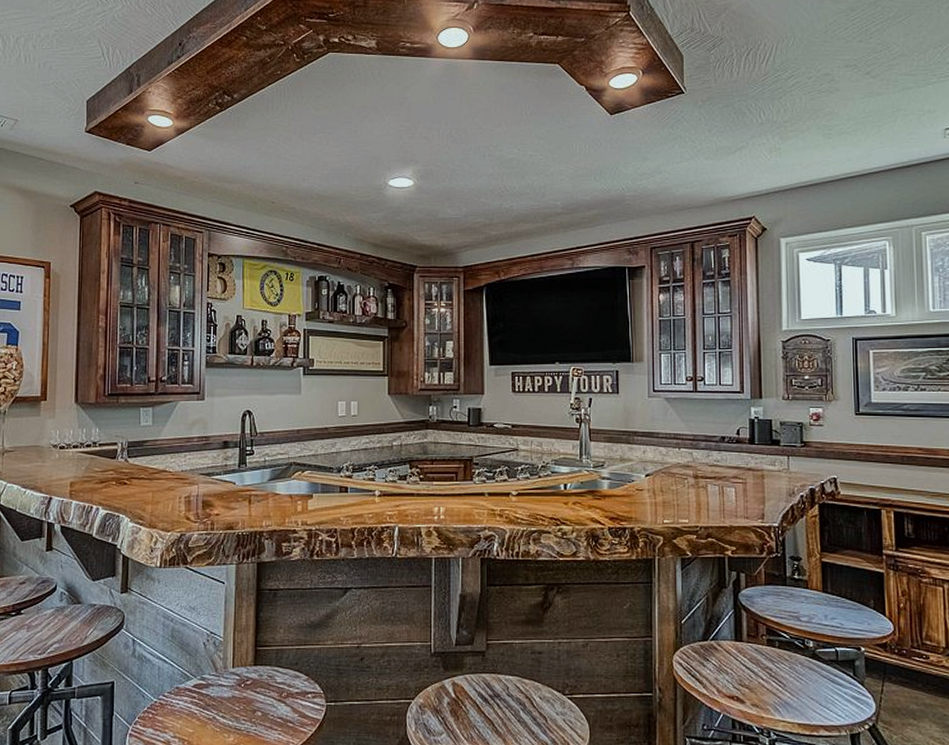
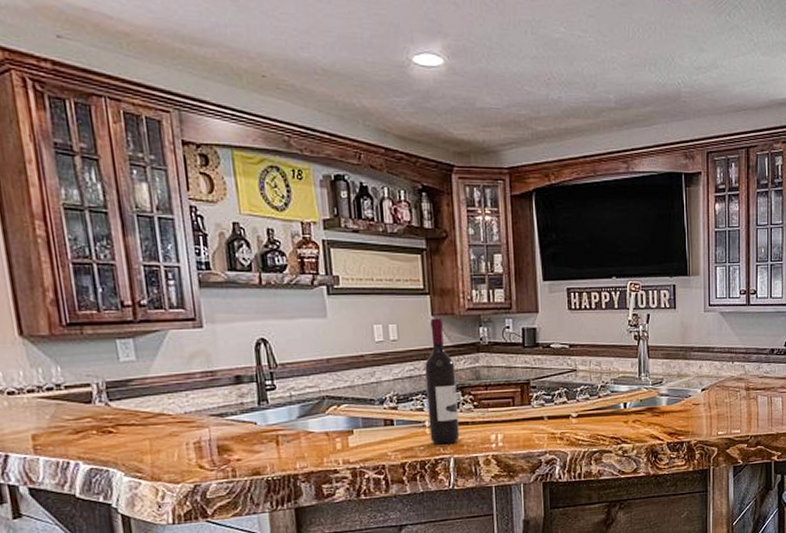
wine bottle: none [379,397,405,513] -> present [425,318,460,445]

